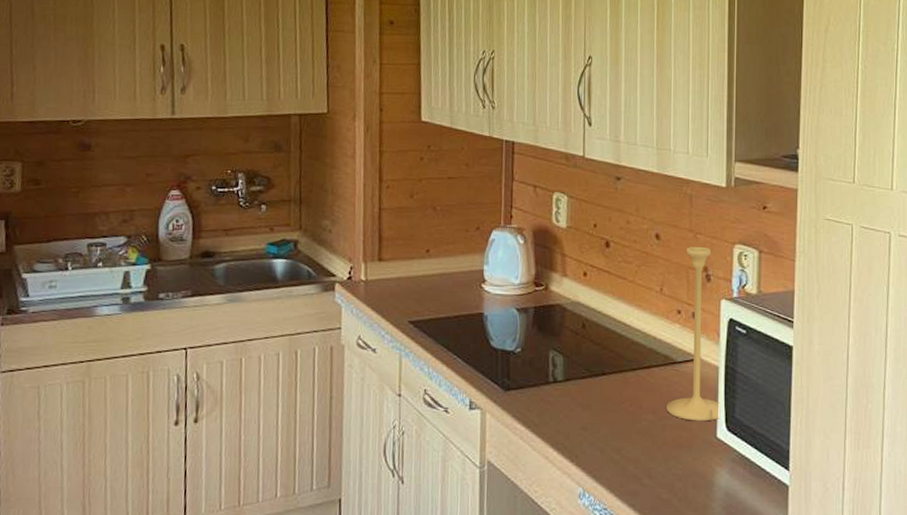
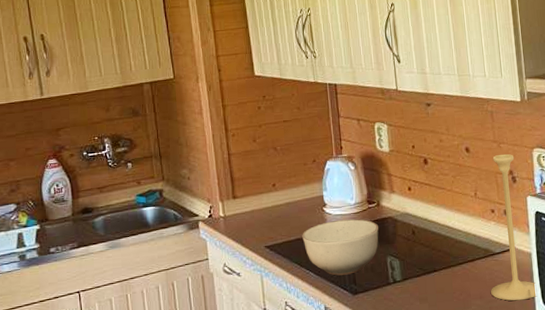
bowl: none [453,300,545,366] -> present [302,219,379,276]

